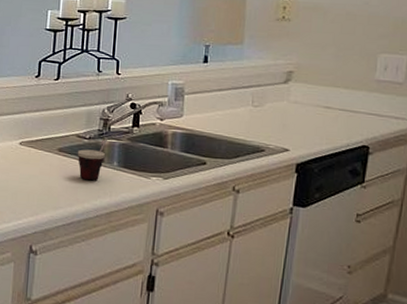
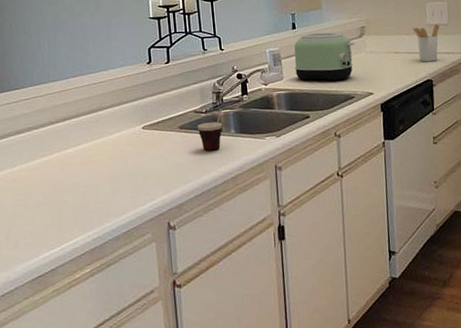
toaster: none [198,70,277,129] -> present [294,32,355,81]
utensil holder: none [355,81,391,125] -> present [412,24,440,62]

